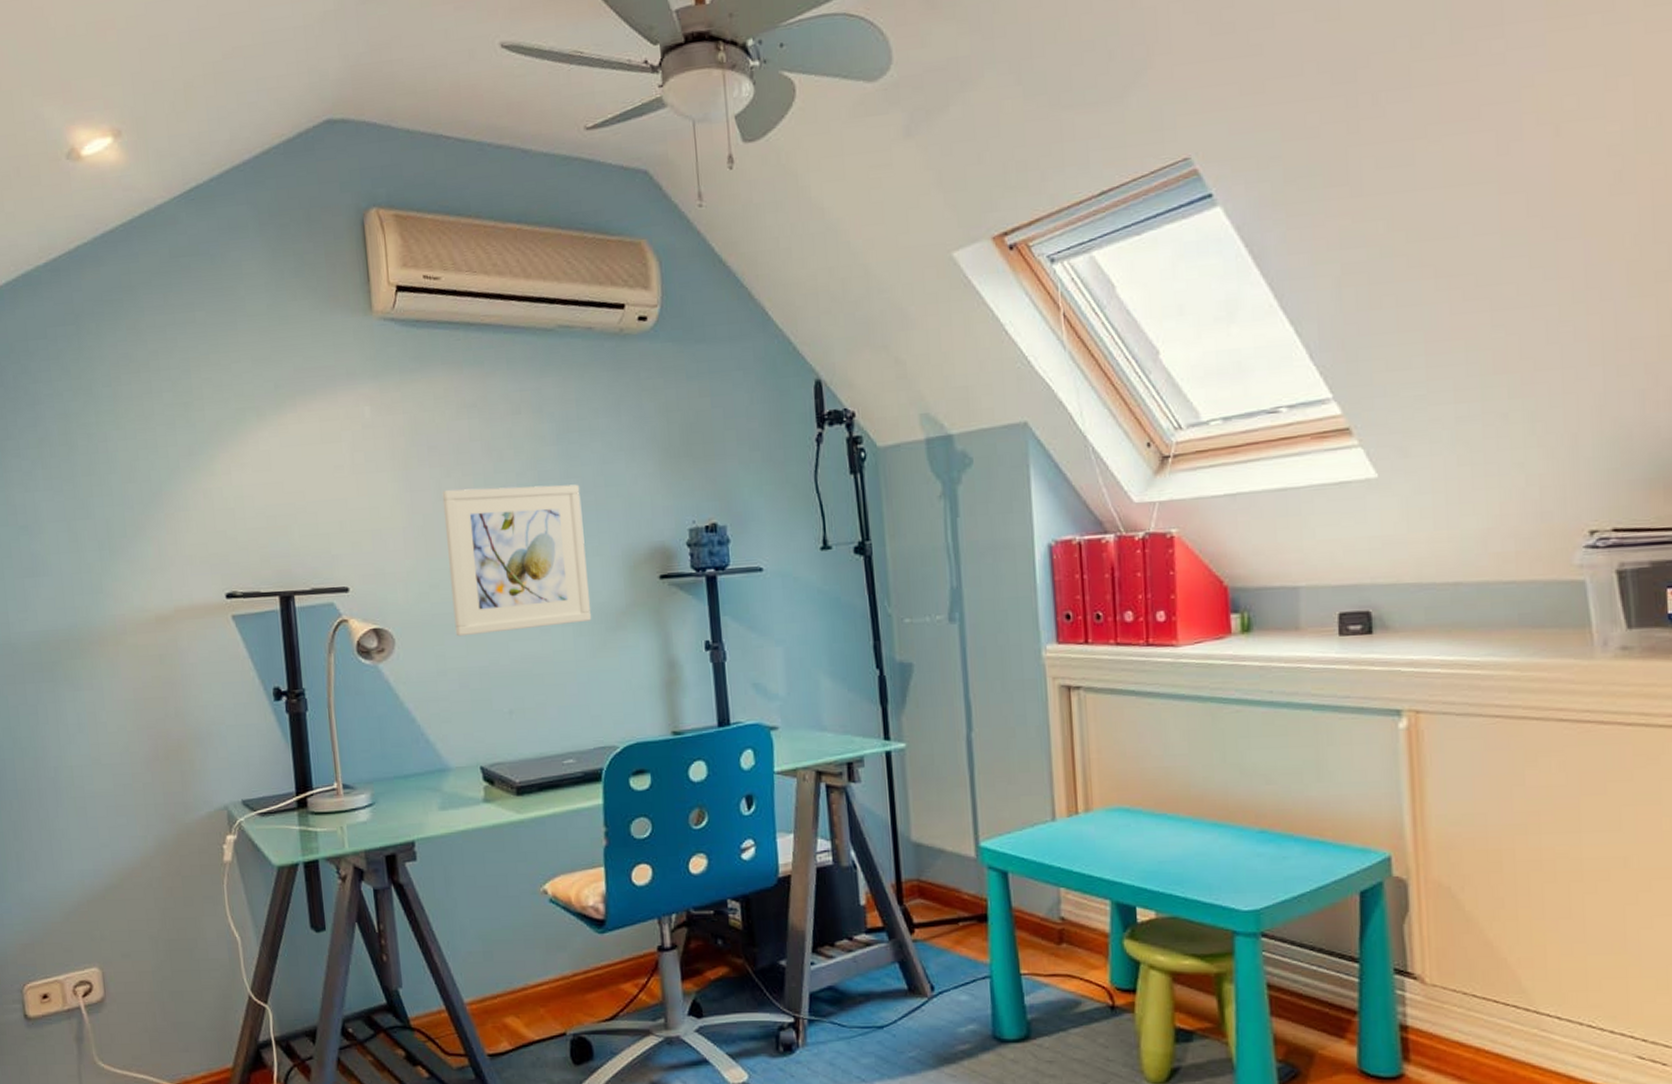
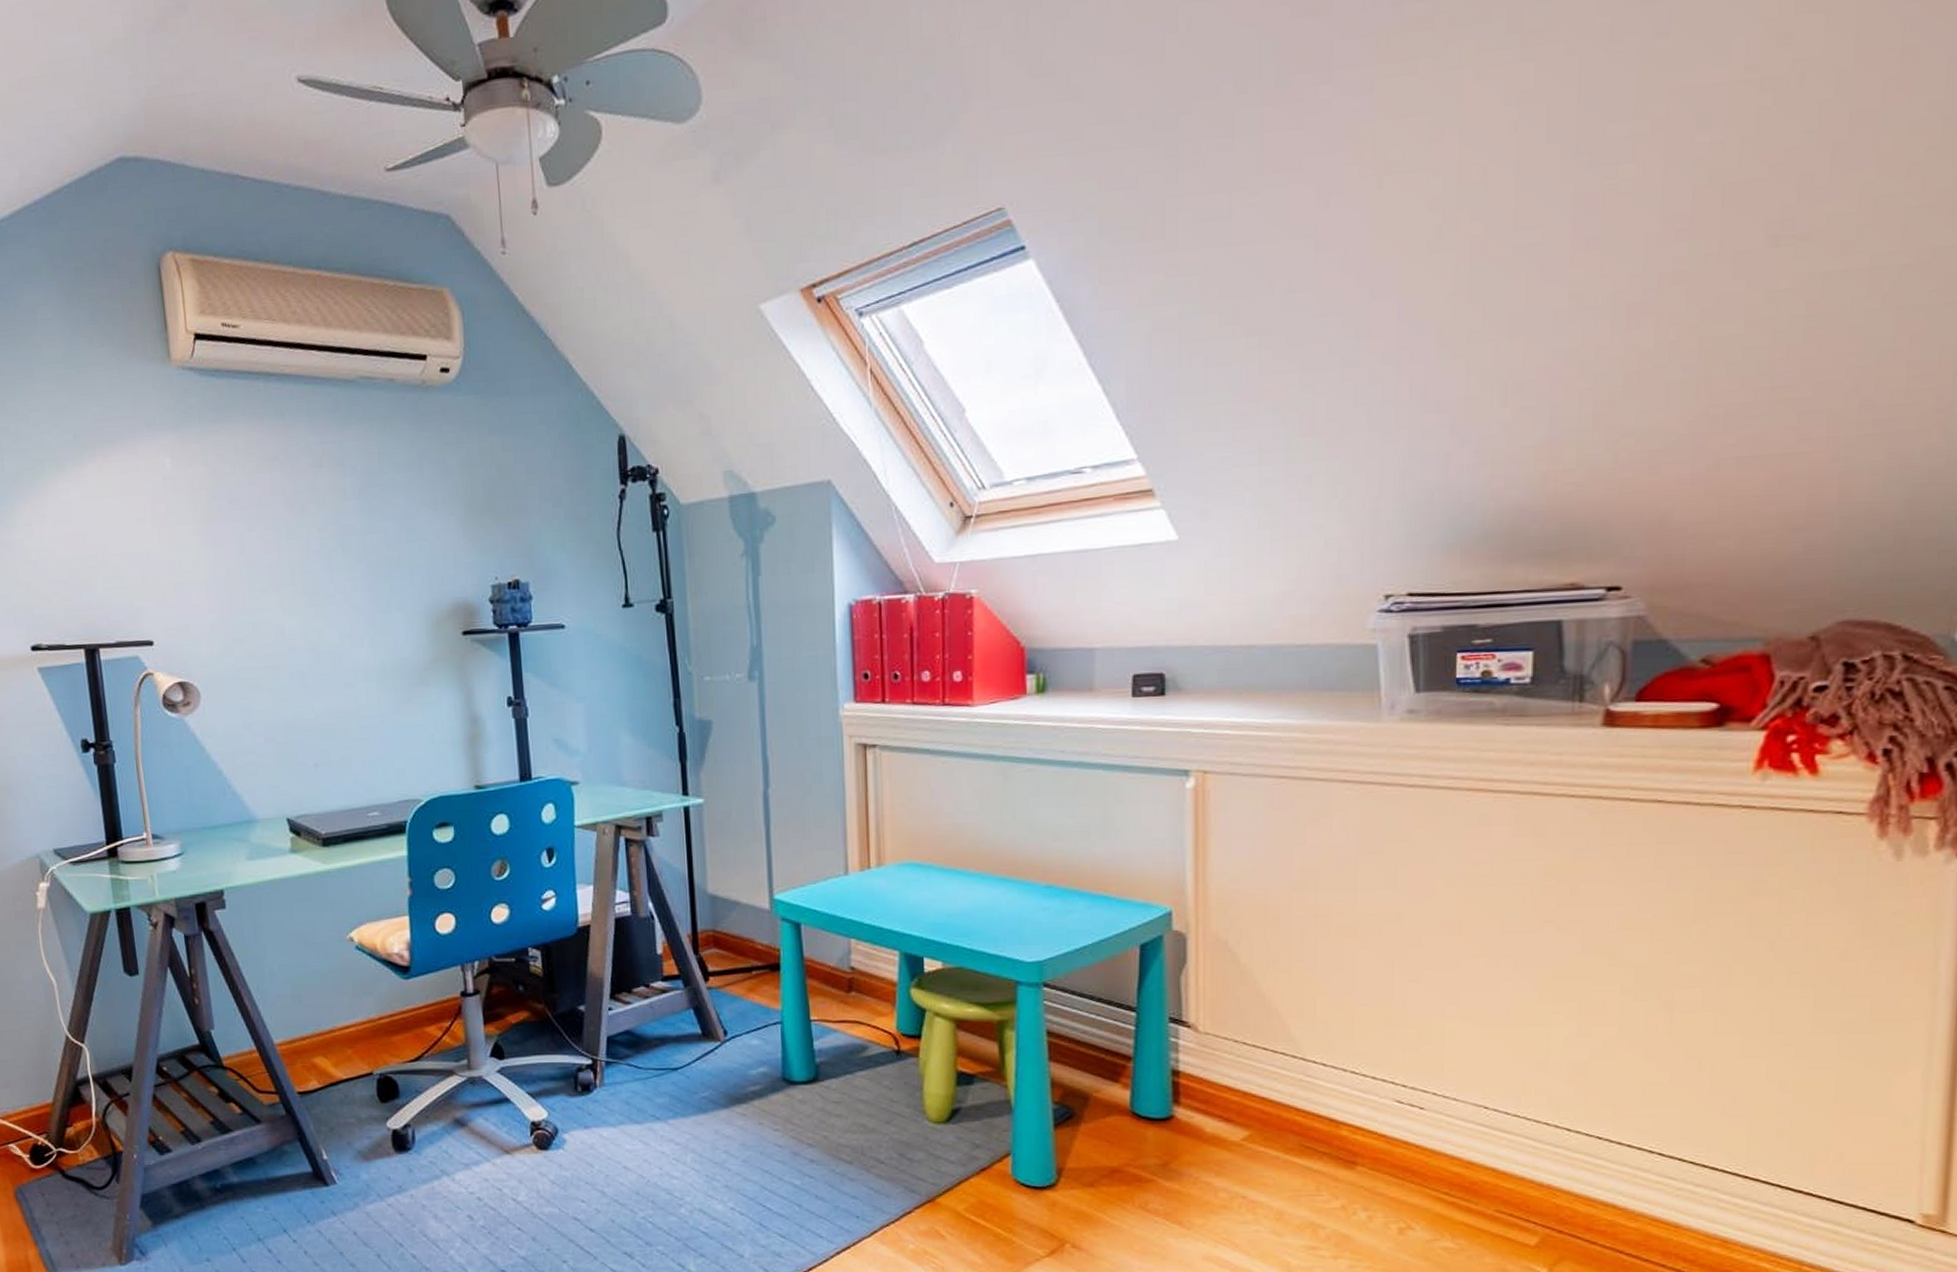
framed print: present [442,484,592,637] -> none [244,539,395,691]

